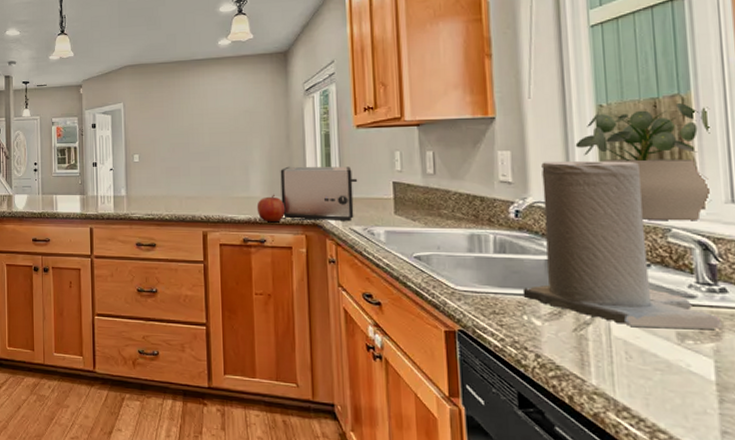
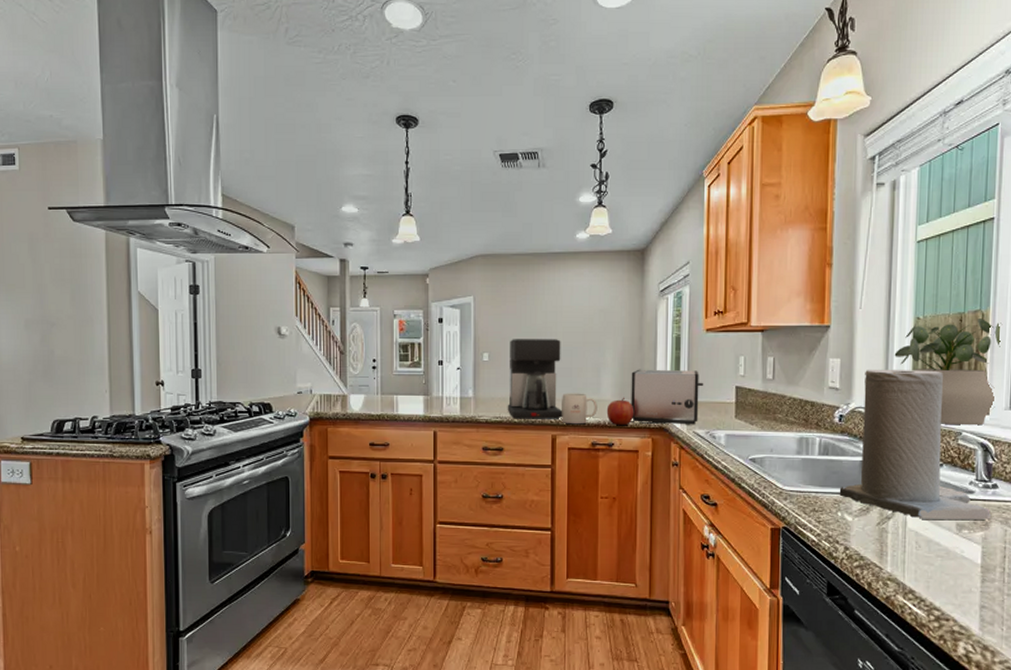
coffee maker: none [158,140,213,216] -> present [507,339,563,419]
mug: none [211,190,247,221] -> present [562,393,598,424]

